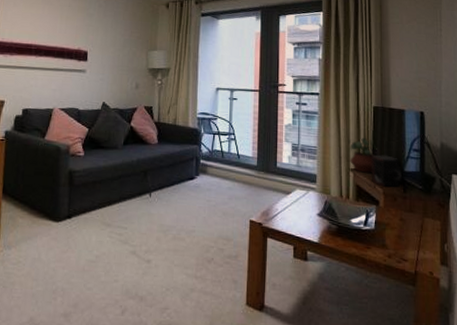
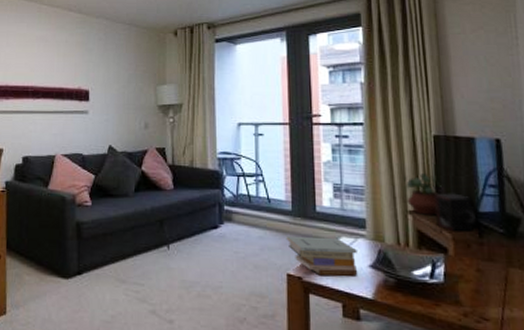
books: none [250,187,308,223] -> present [286,236,358,277]

